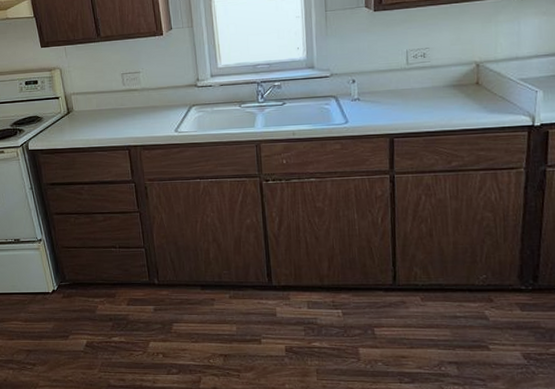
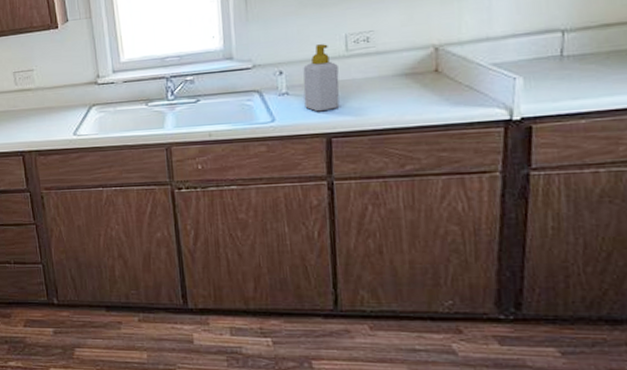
soap bottle: none [372,58,401,116] -> present [303,44,340,112]

